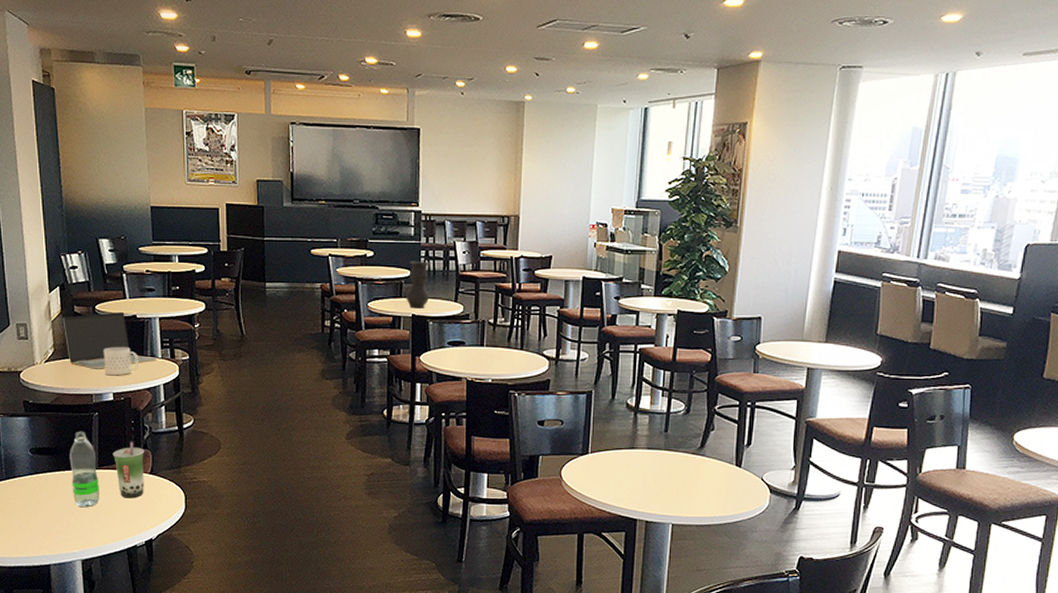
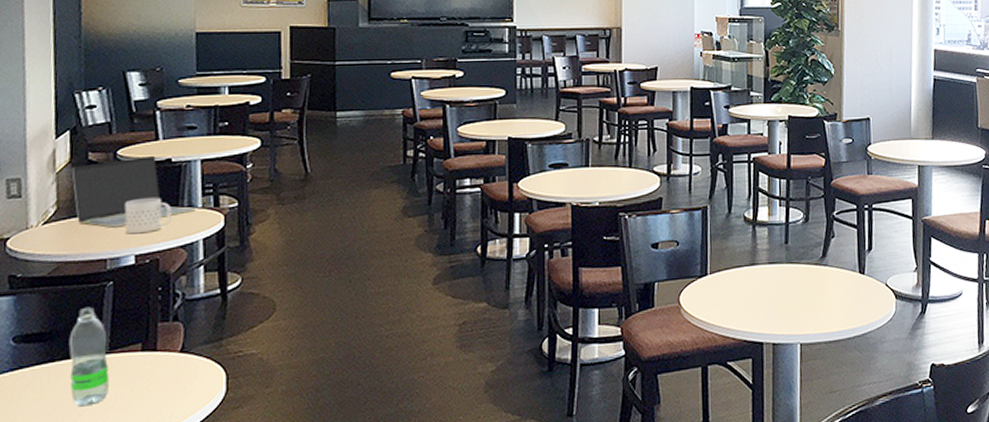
beverage cup: present [112,441,145,499] -> none [130,313,175,388]
vase: present [406,261,429,309] -> none [501,79,526,131]

